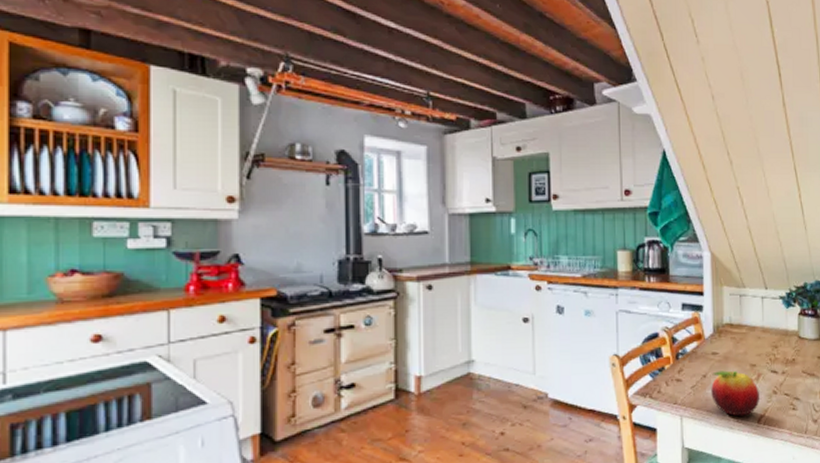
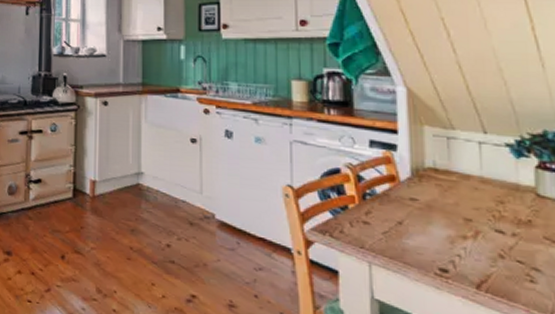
fruit: present [711,370,759,417] -> none [409,219,478,278]

